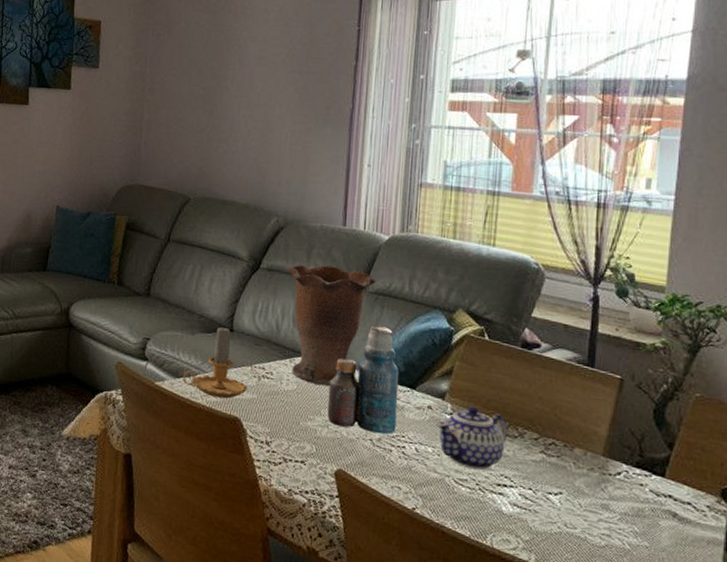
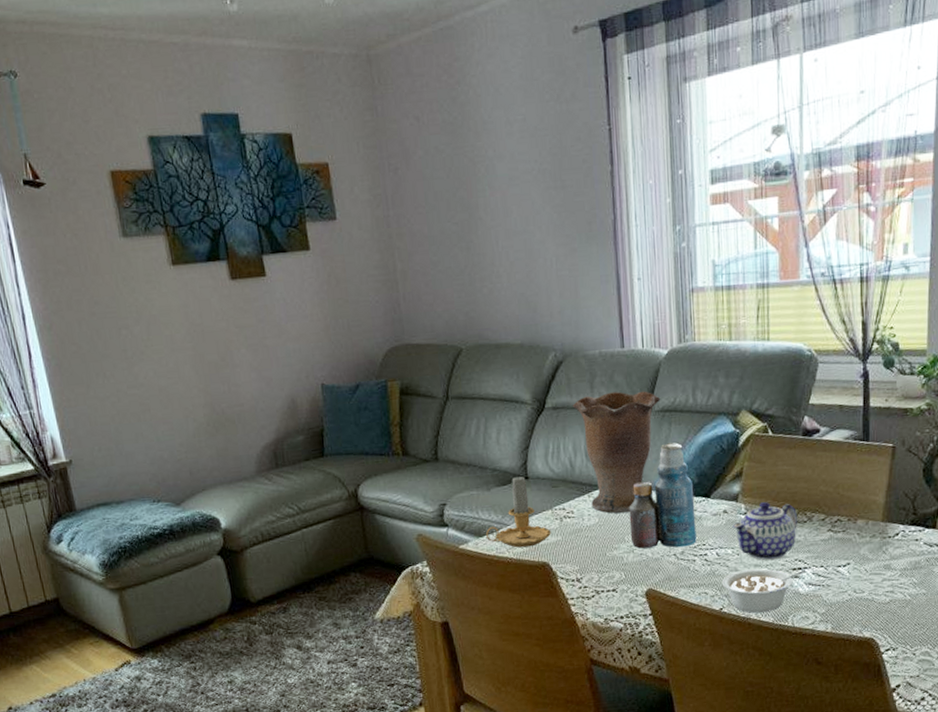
legume: none [417,472,512,525] -> present [721,569,806,613]

